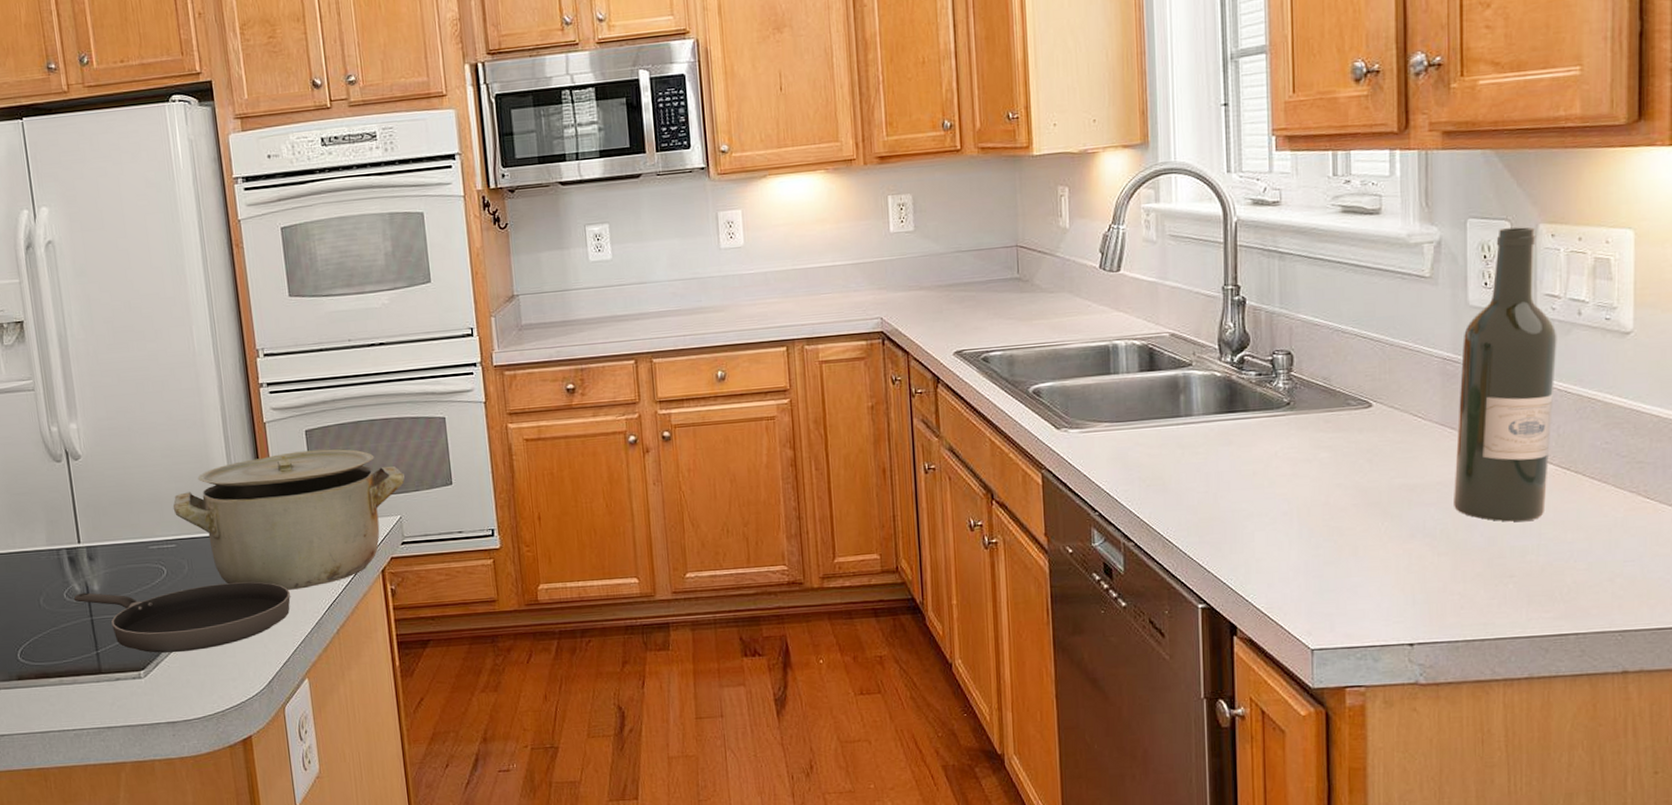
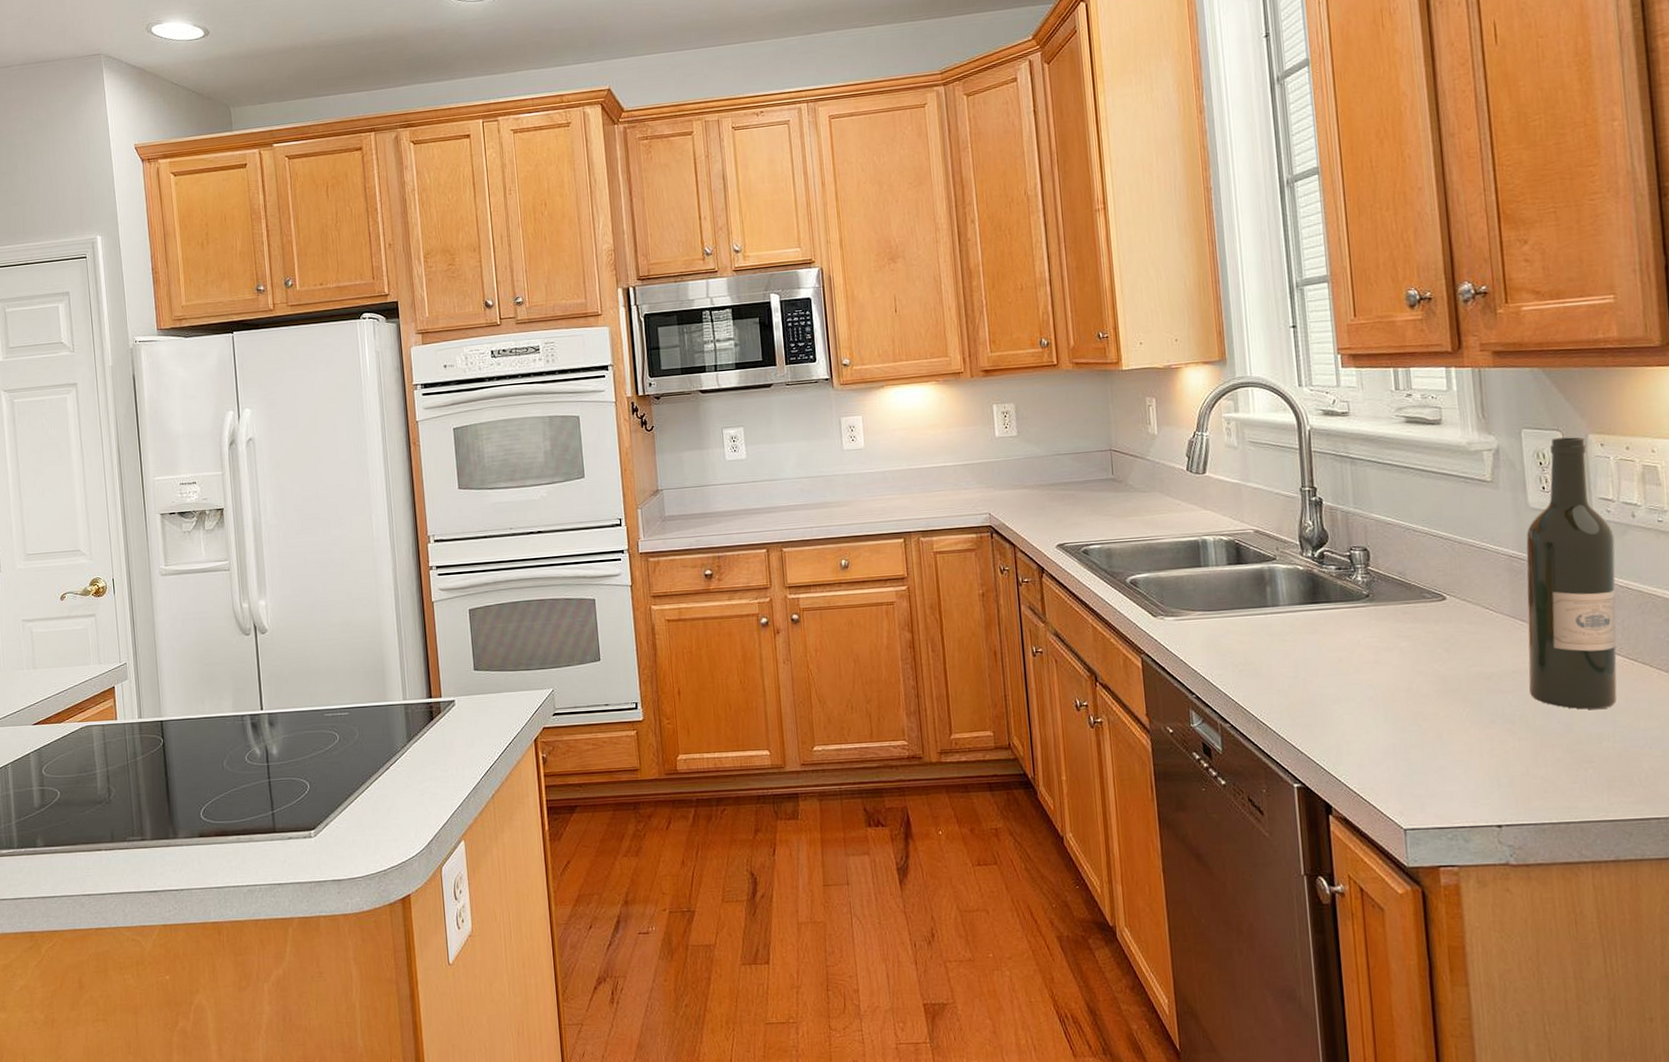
frying pan: present [73,581,291,653] -> none [254,748,451,814]
saucepan: present [172,449,405,590] -> none [347,626,557,757]

